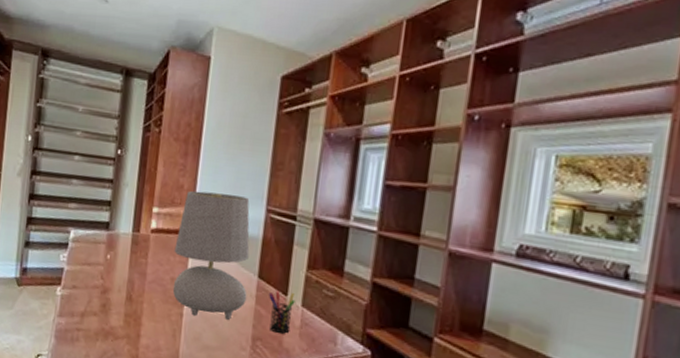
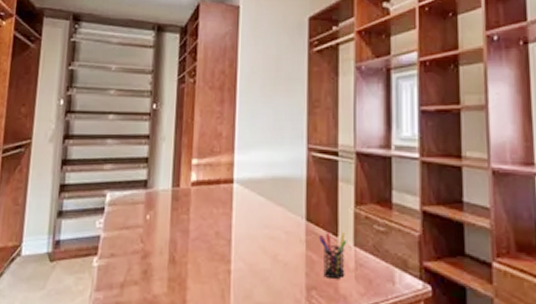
table lamp: present [172,191,250,320] -> none [217,137,297,272]

